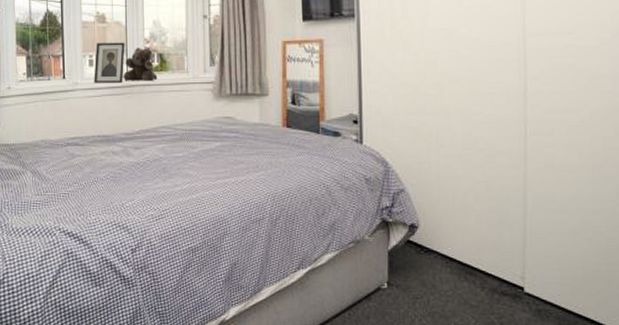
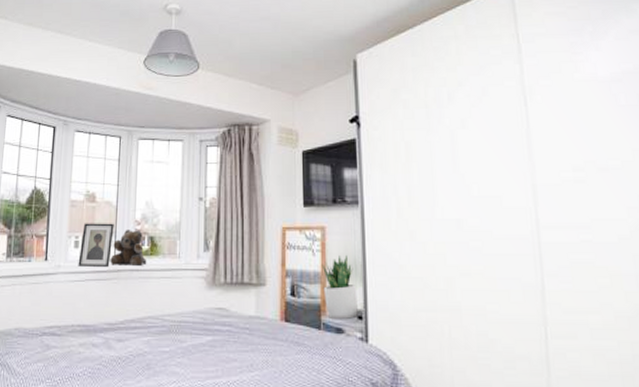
planter: none [320,66,353,125] -> present [321,256,358,320]

